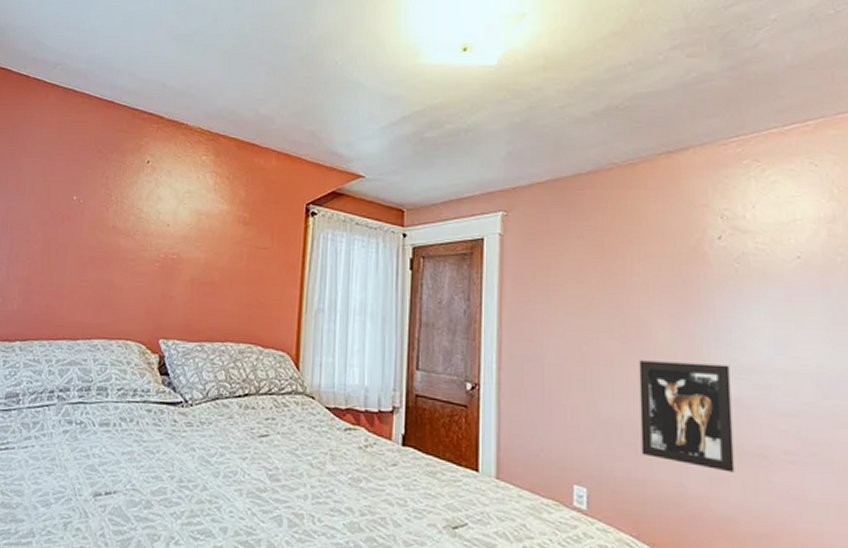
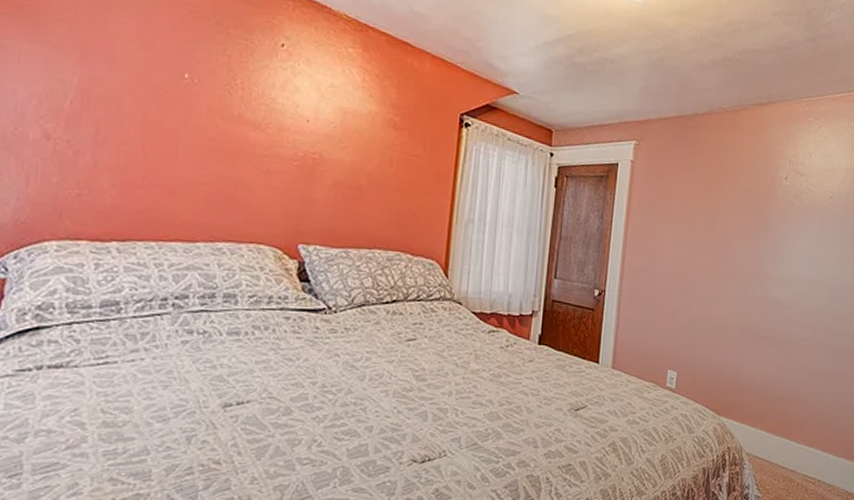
wall art: present [639,360,735,473] -> none [716,272,780,355]

